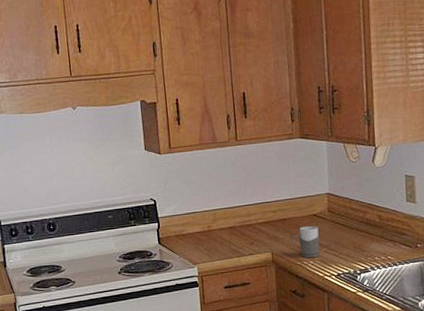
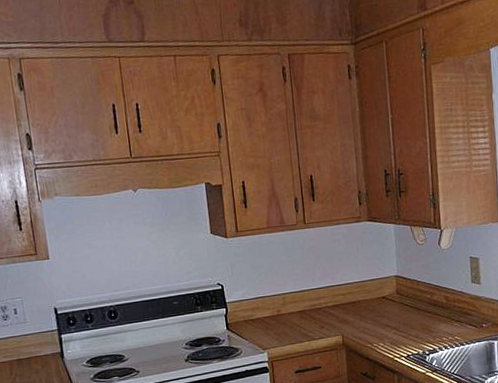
mug: present [291,226,320,258] -> none [361,308,389,340]

